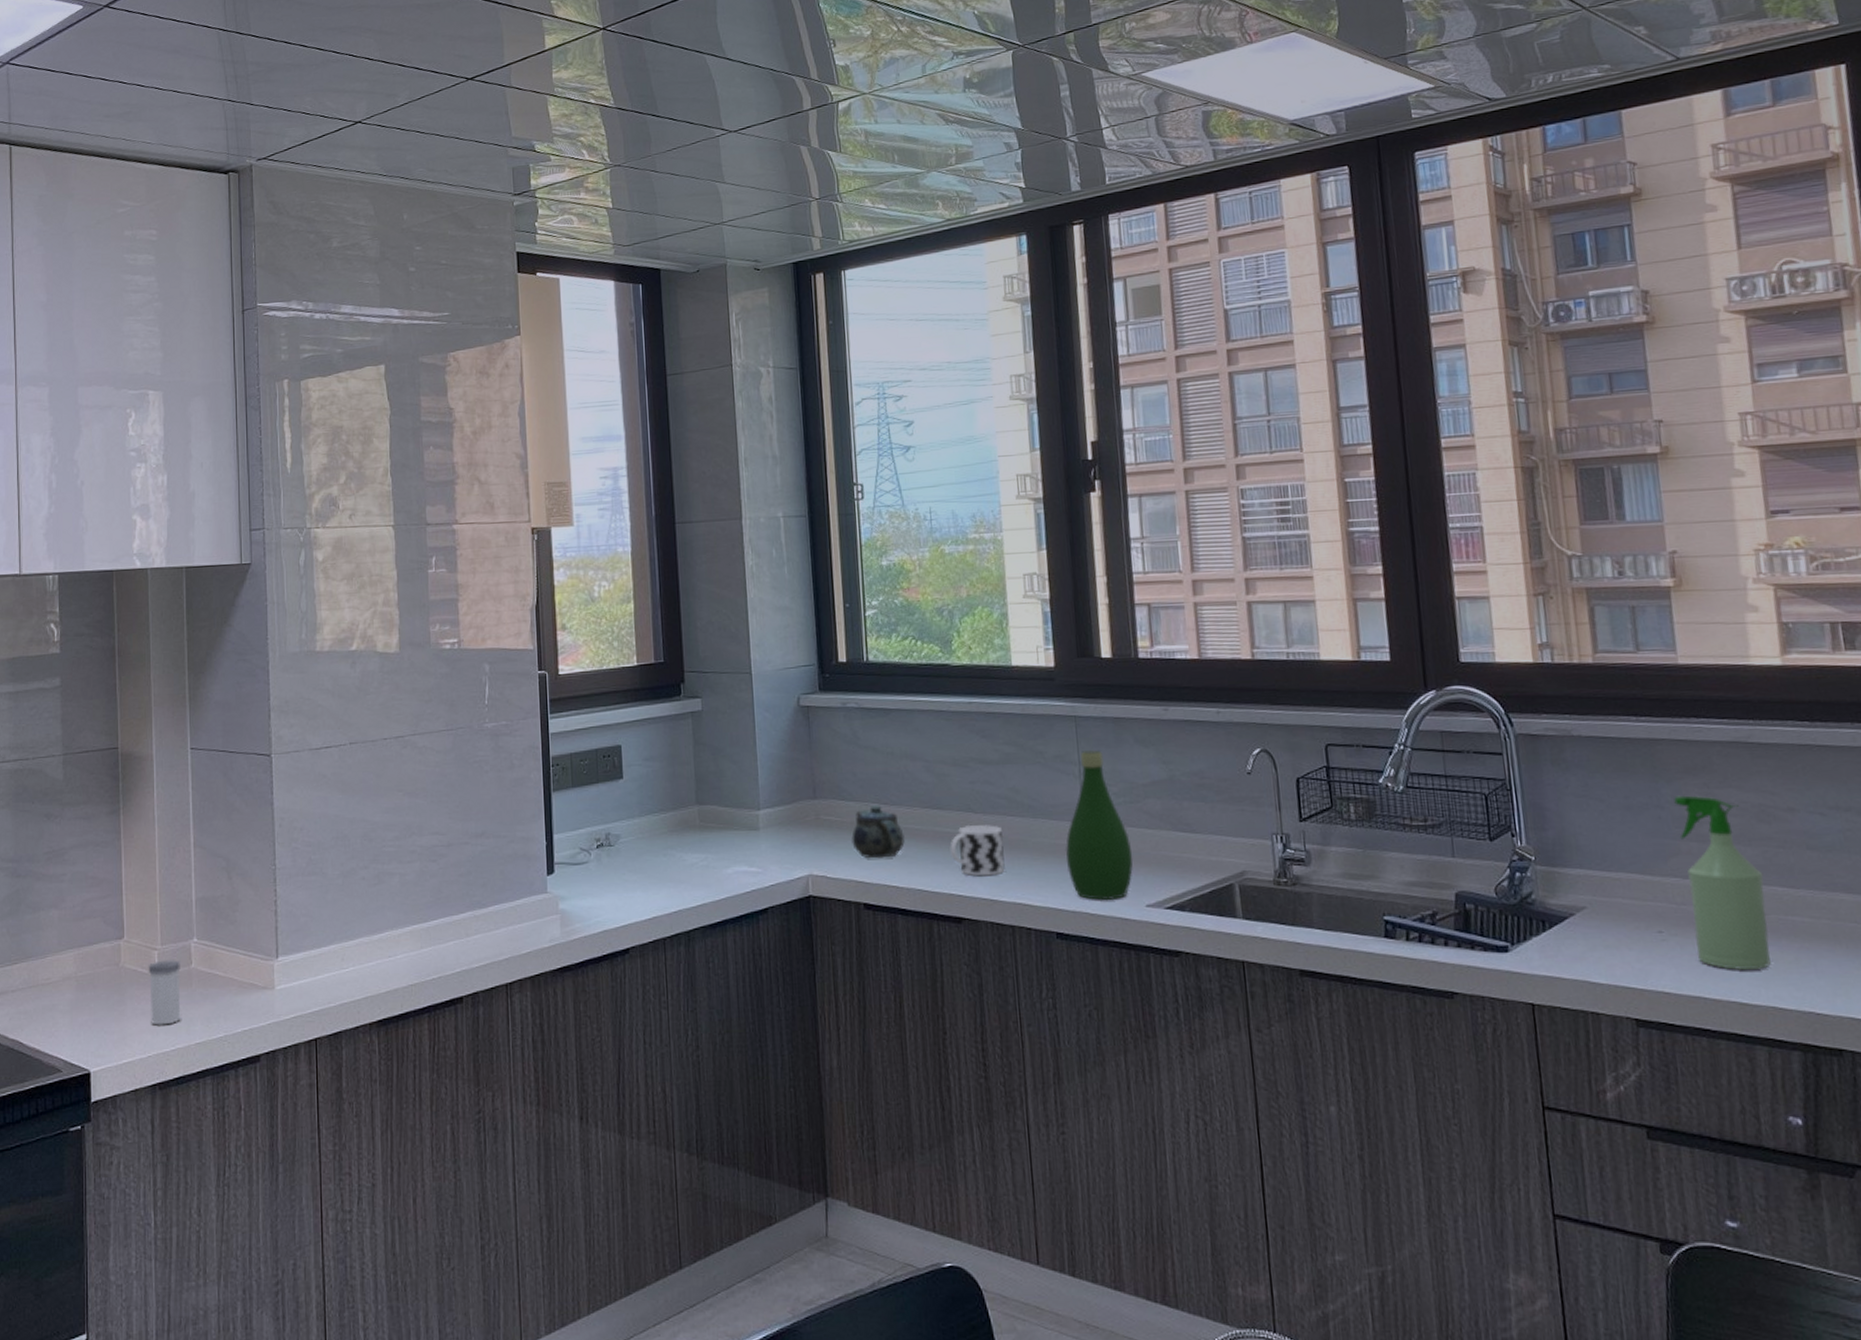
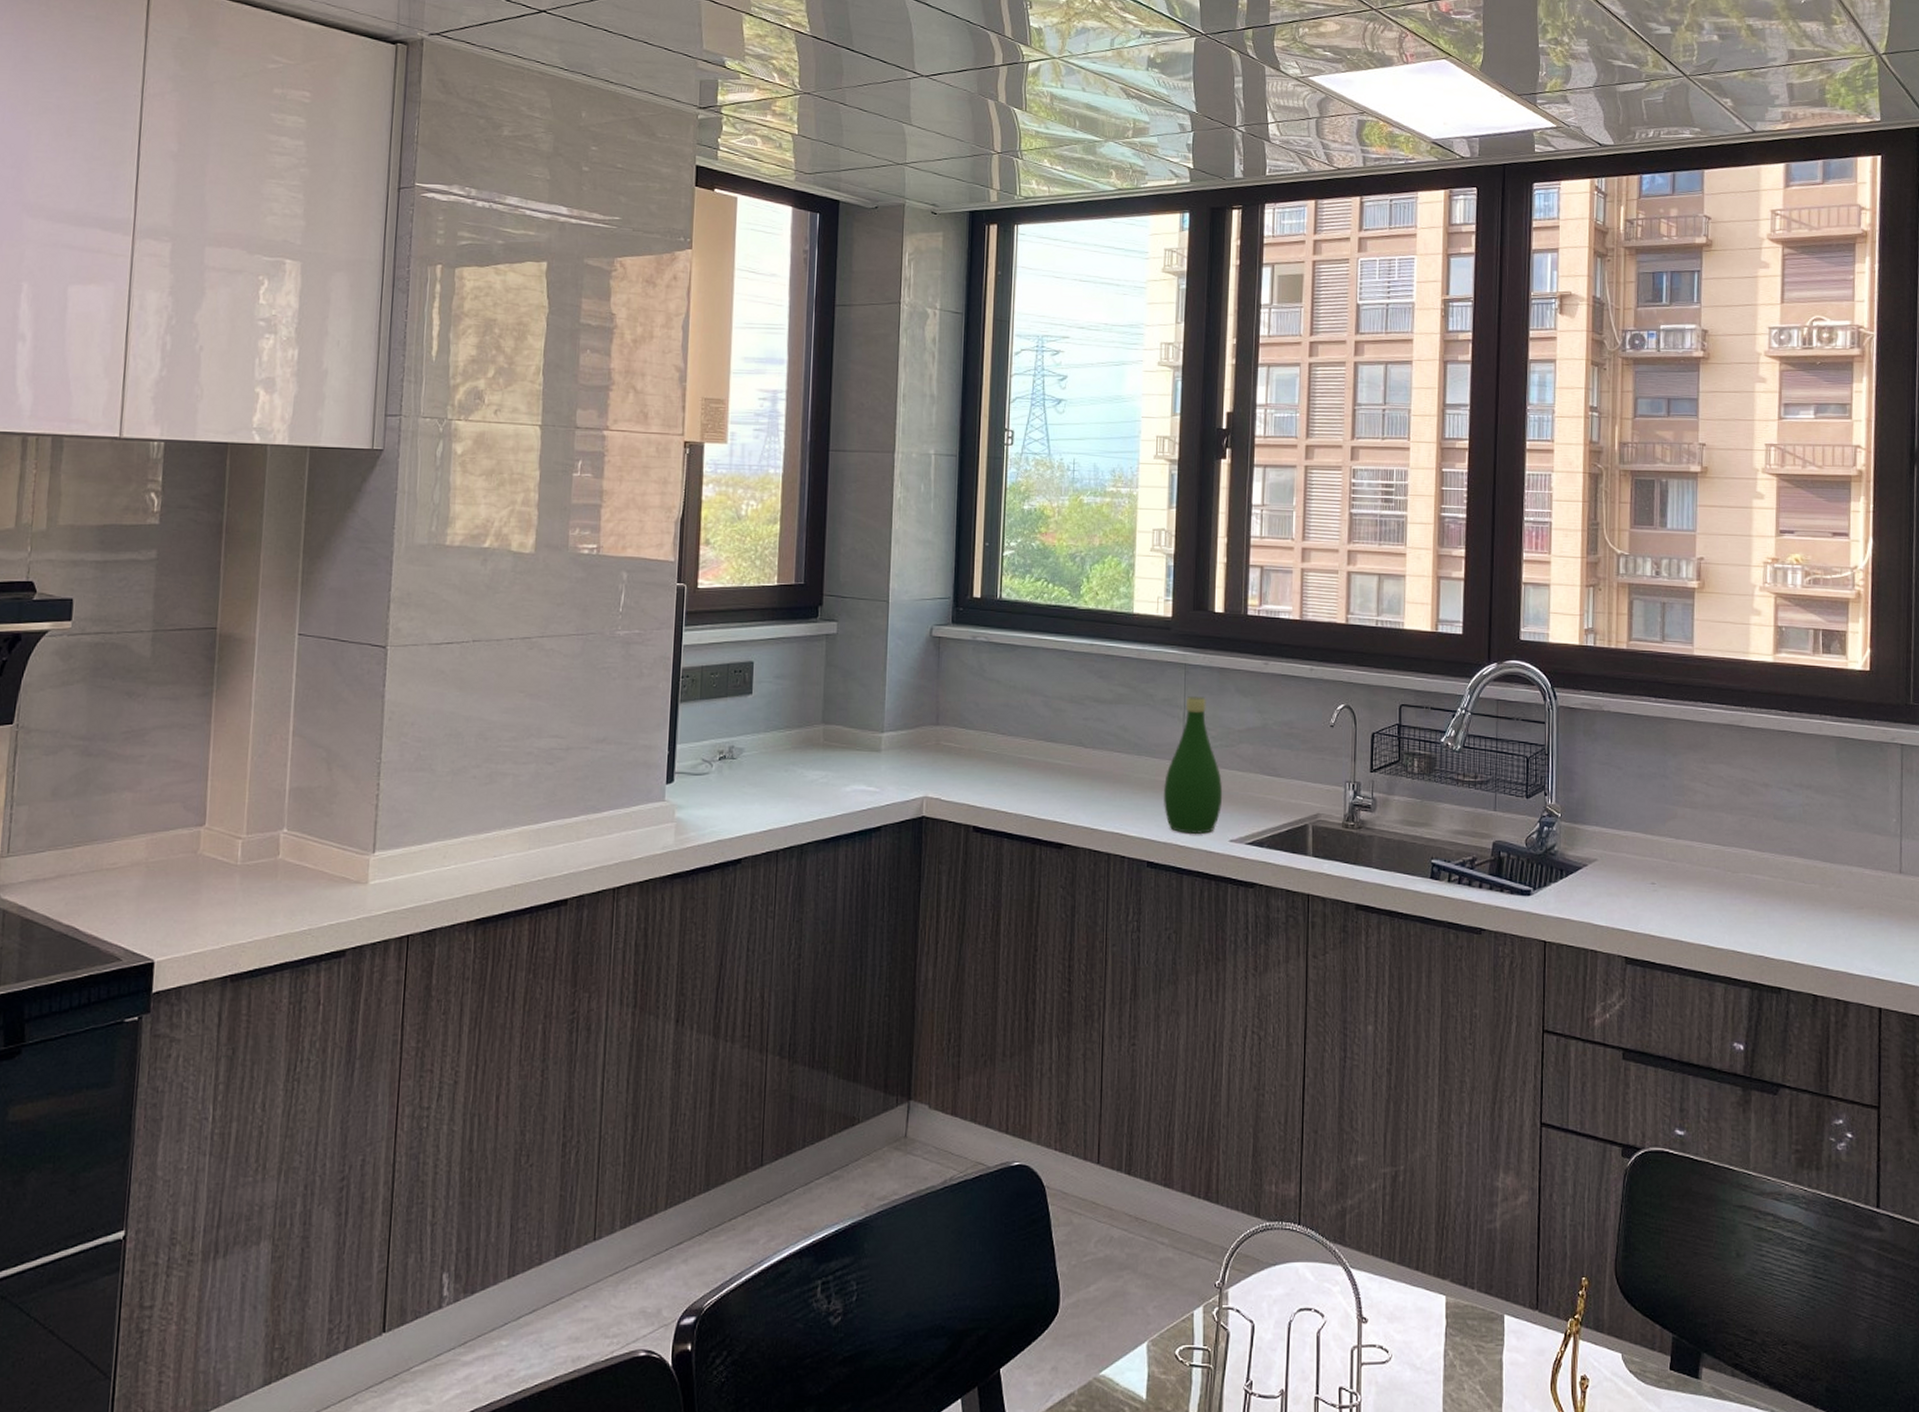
salt shaker: present [148,960,181,1025] -> none [227,850,267,916]
teapot: present [851,805,905,859] -> none [968,735,1018,785]
cup: present [950,825,1005,877] -> none [1058,759,1109,807]
spray bottle: present [1674,795,1771,970] -> none [1677,768,1738,918]

